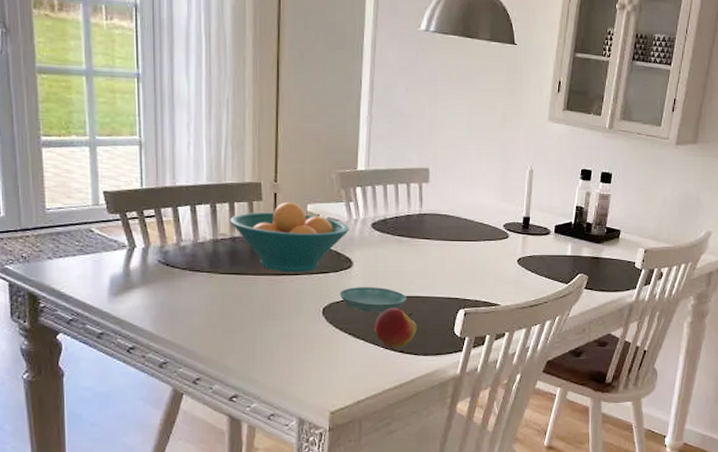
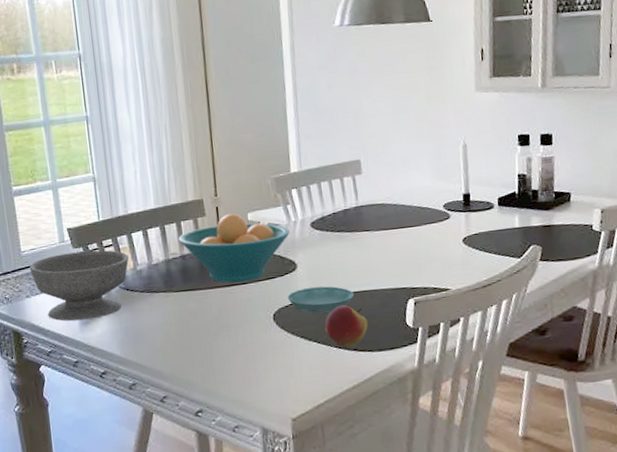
bowl: none [54,217,173,291] -> present [29,250,129,321]

